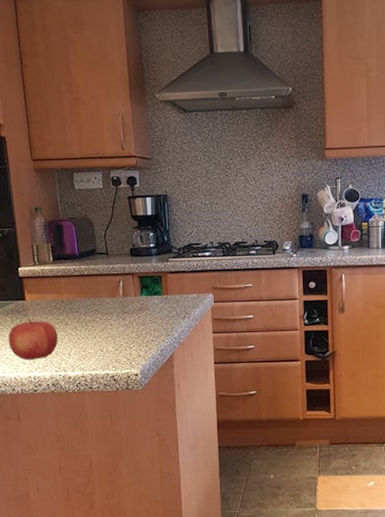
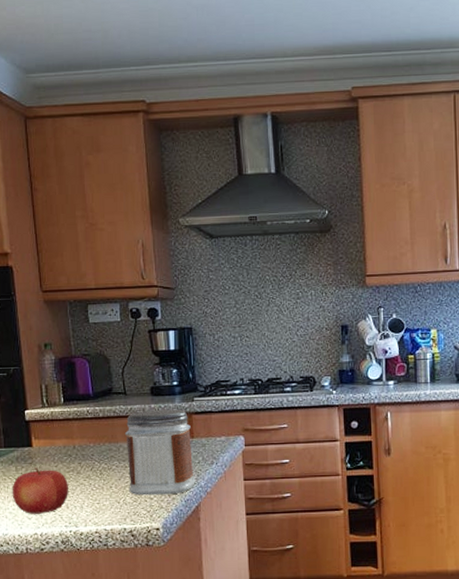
jar: none [106,268,170,345] -> present [124,409,196,496]

